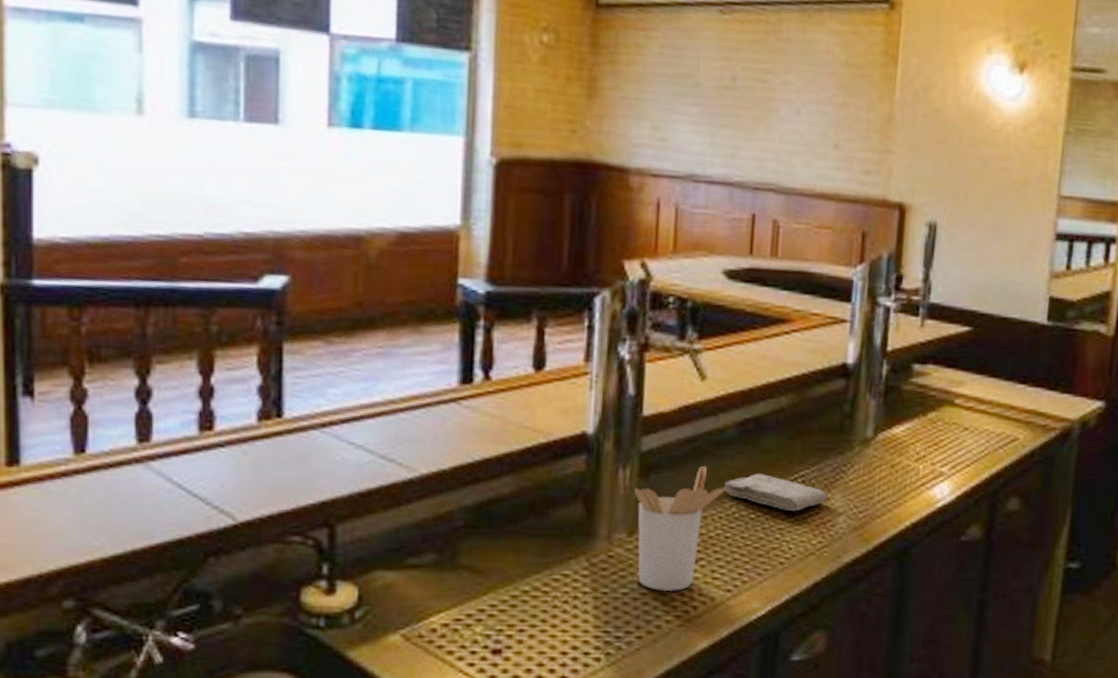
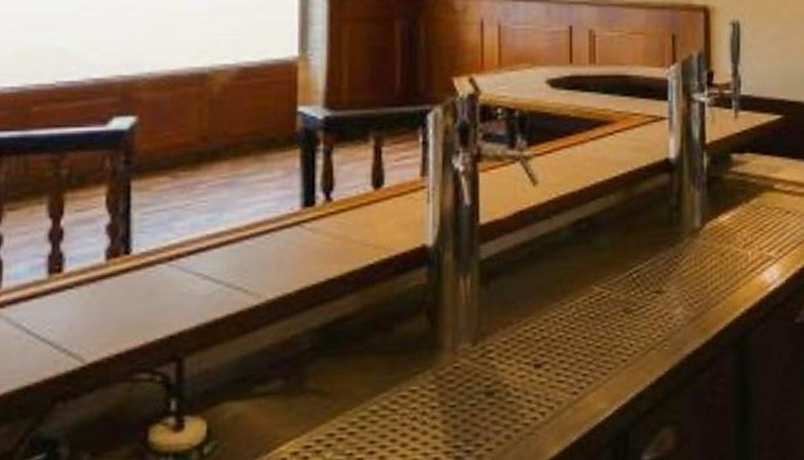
utensil holder: present [634,465,725,592] -> none [476,268,564,400]
washcloth: present [723,474,828,512] -> none [561,272,663,308]

